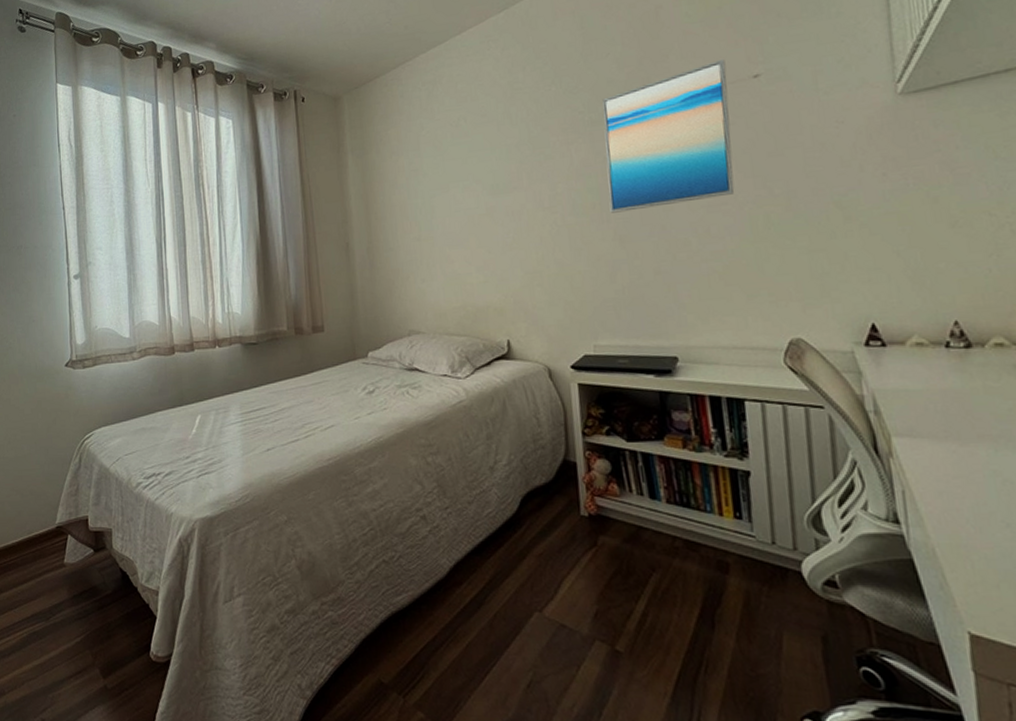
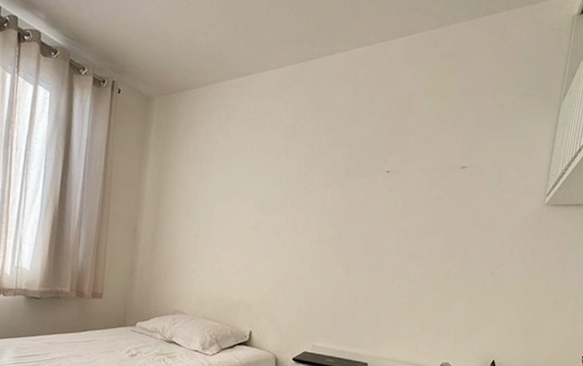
wall art: present [602,58,735,213] -> none [345,148,447,252]

